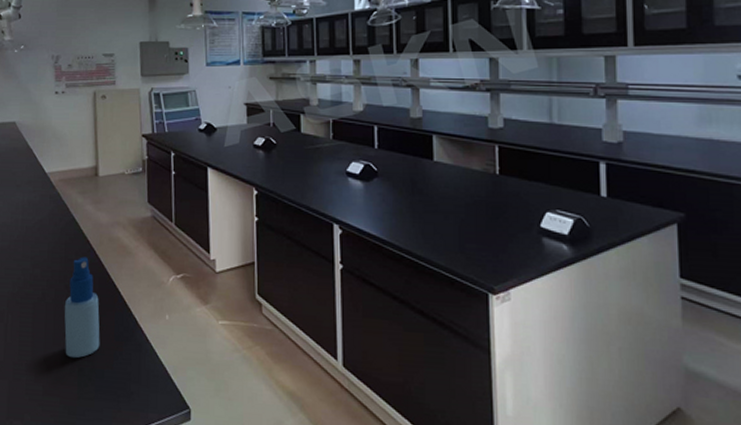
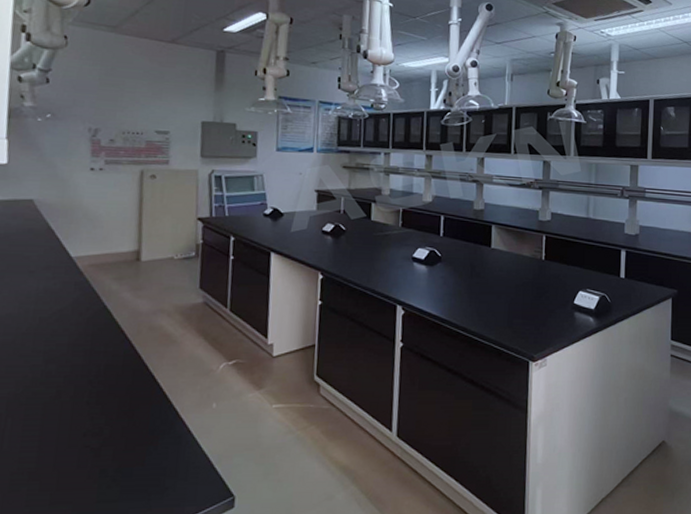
spray bottle: present [64,256,100,358] -> none [83,348,132,458]

